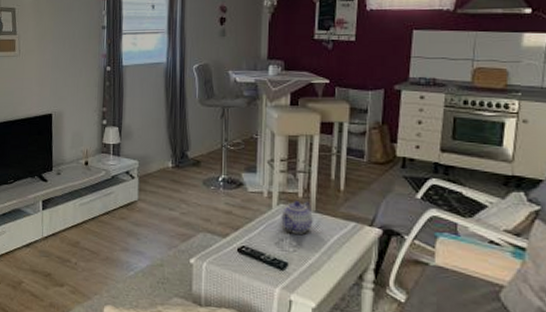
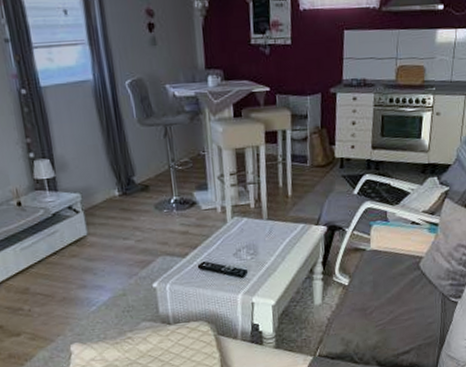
teapot: present [281,201,313,234] -> none [236,211,266,243]

